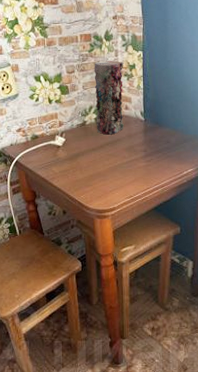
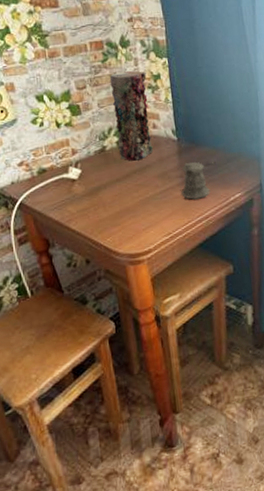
pepper shaker: none [144,139,175,171] -> present [181,161,217,200]

